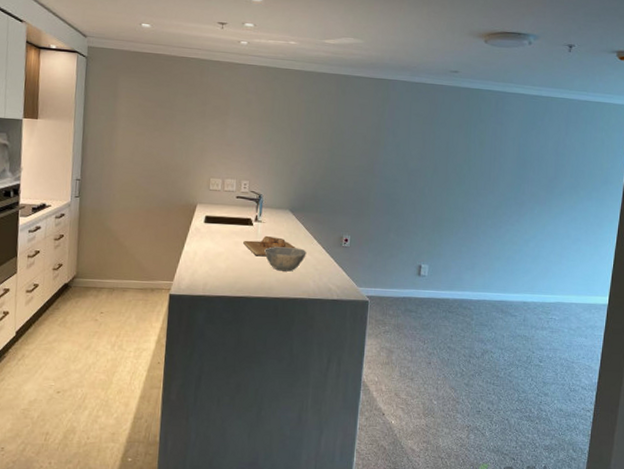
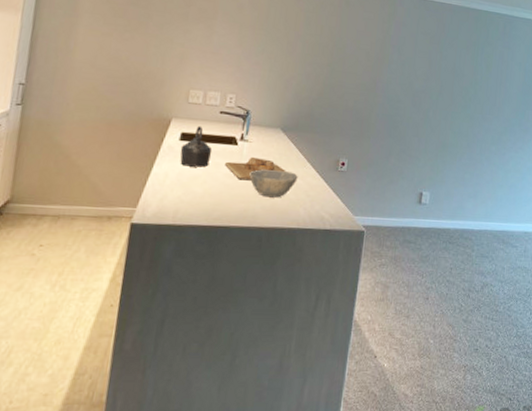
kettle: none [205,209,232,246] -> present [180,125,213,167]

